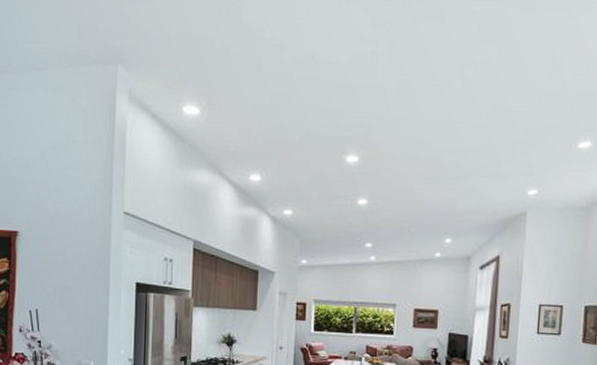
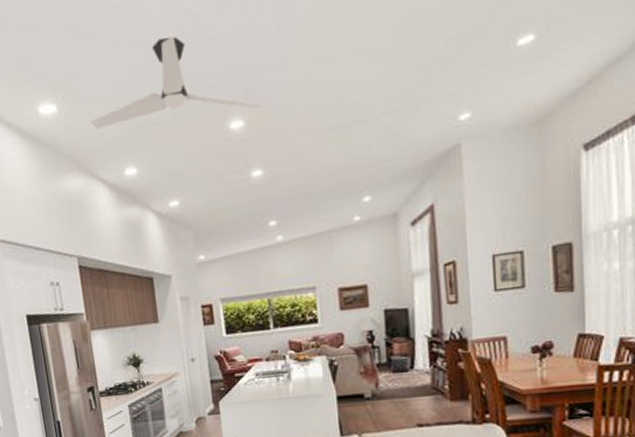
ceiling fan: none [227,75,375,150] -> present [91,36,262,129]

